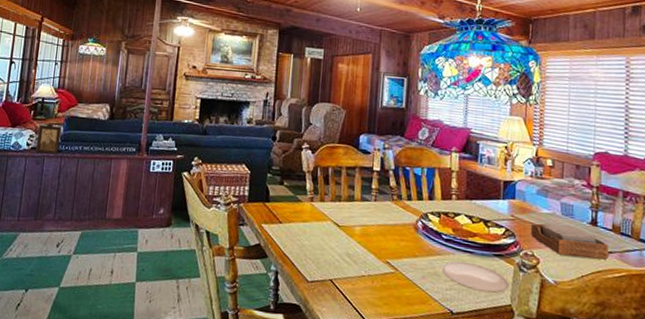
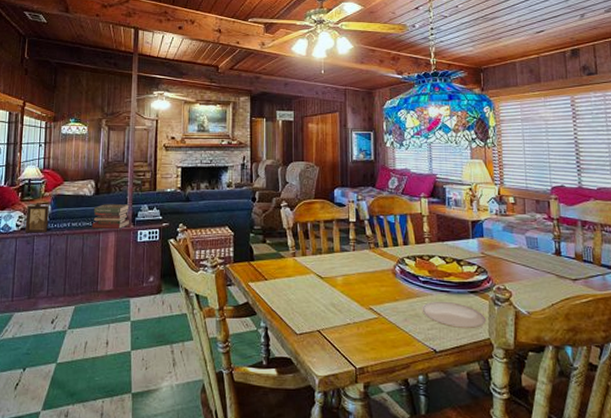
books: none [104,130,143,158] -> present [92,204,129,230]
napkin holder: present [530,222,610,260] -> none [500,258,576,287]

